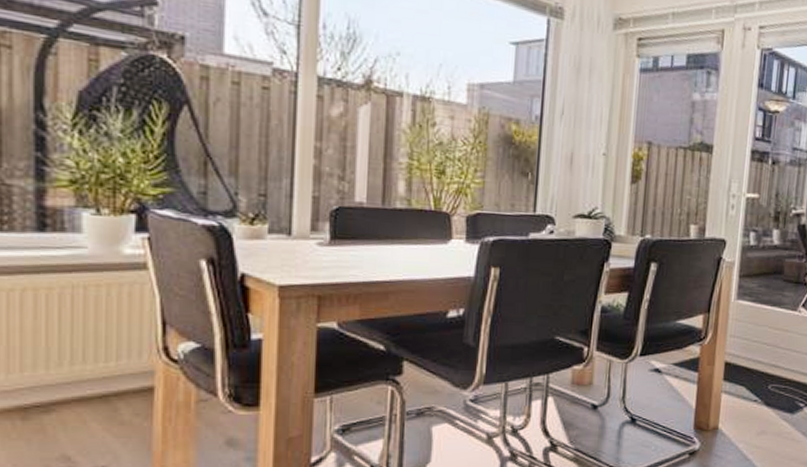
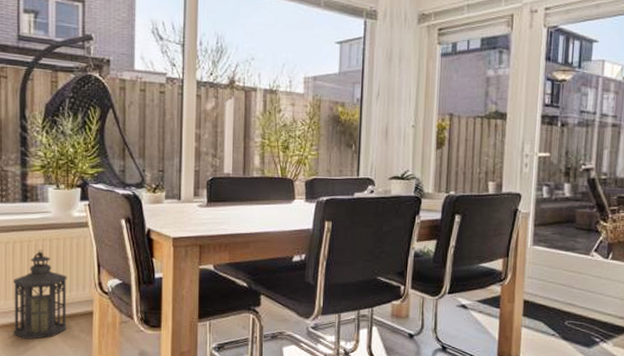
lantern: none [20,300,112,430] -> present [13,249,67,340]

